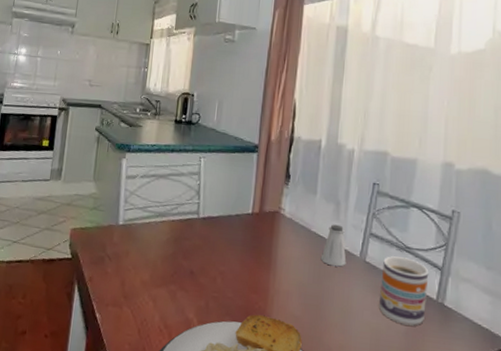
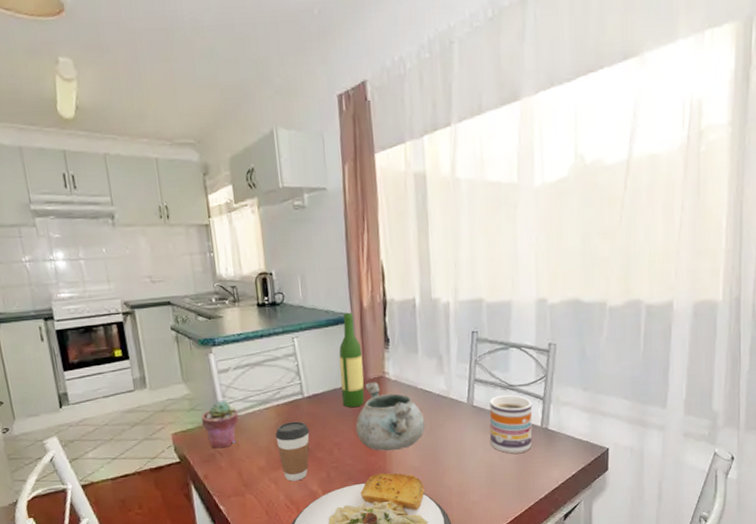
potted succulent: none [99,205,136,253] -> present [201,400,239,449]
coffee cup: none [163,239,198,304] -> present [275,421,310,482]
wine bottle: none [234,142,263,239] -> present [339,312,365,408]
decorative bowl: none [242,215,314,293] -> present [355,381,425,452]
saltshaker: present [320,224,347,267] -> none [430,377,456,416]

